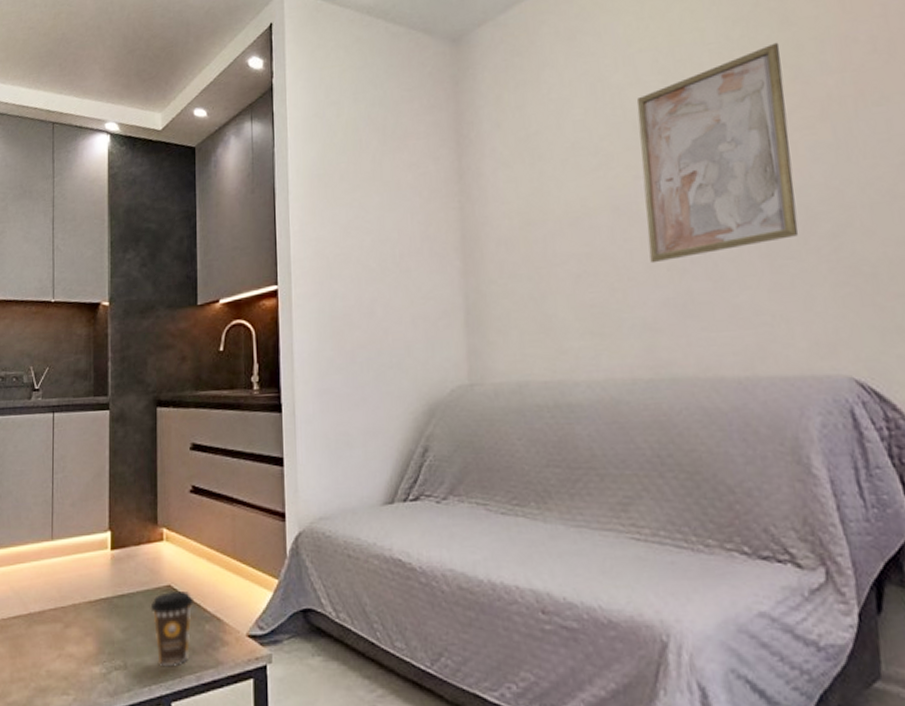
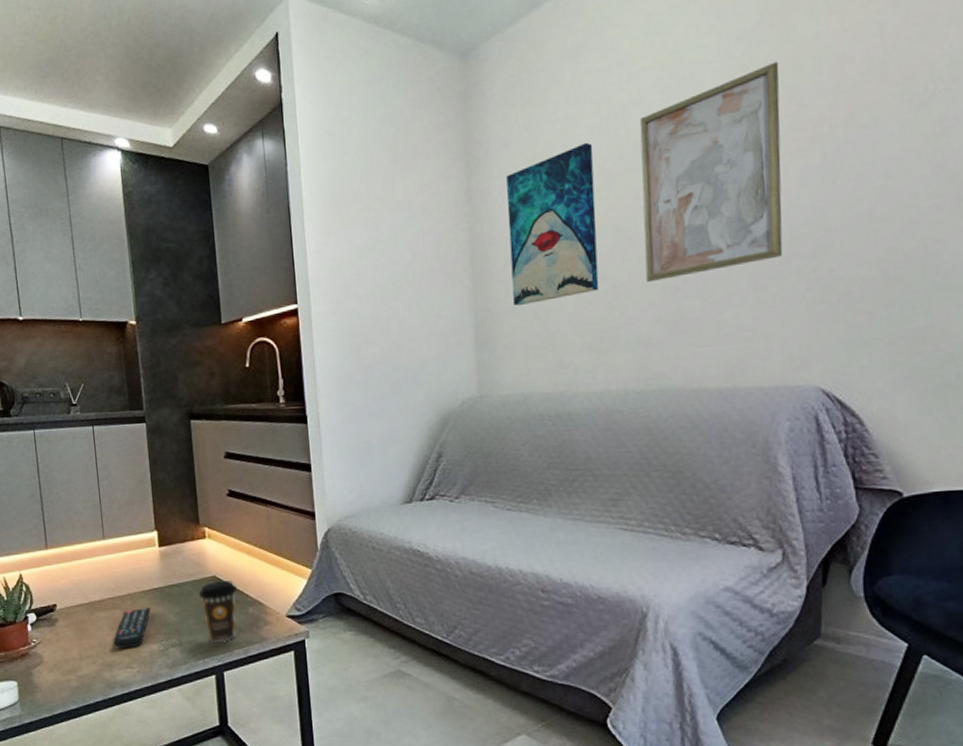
remote control: none [50,622,96,671] -> present [113,608,151,649]
wall art: none [499,122,600,288] -> present [506,142,599,307]

